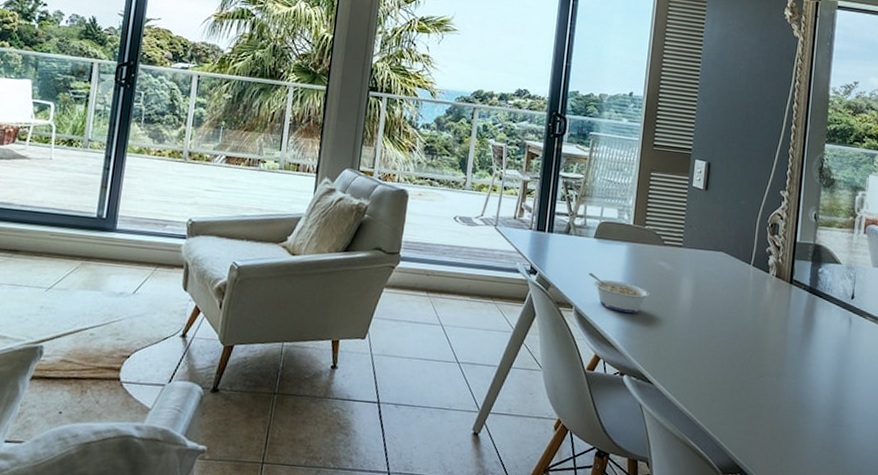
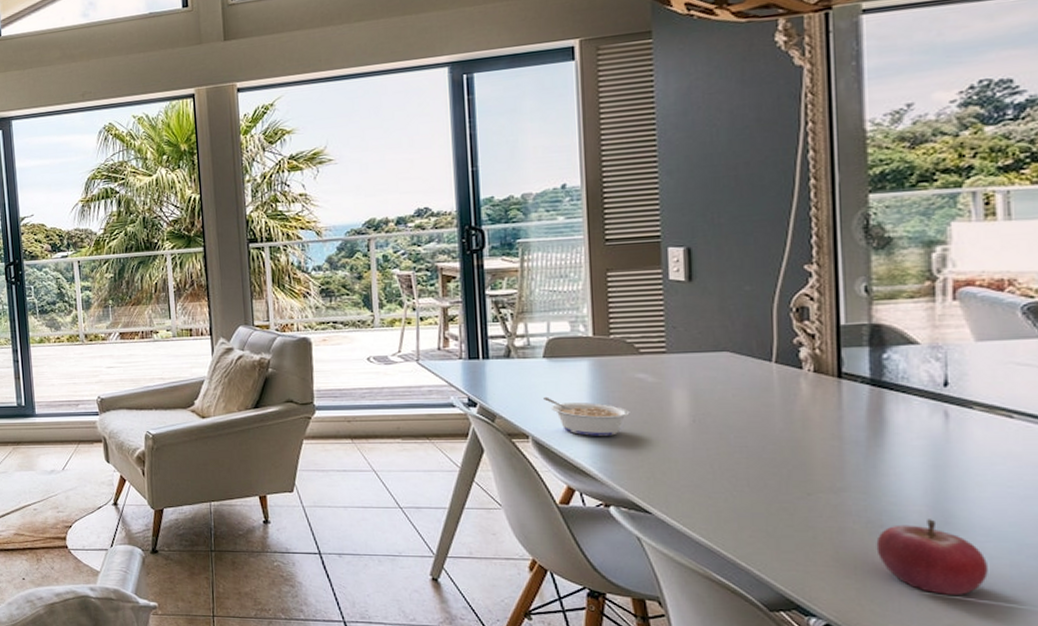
fruit: none [797,402,861,465] -> present [876,519,988,595]

